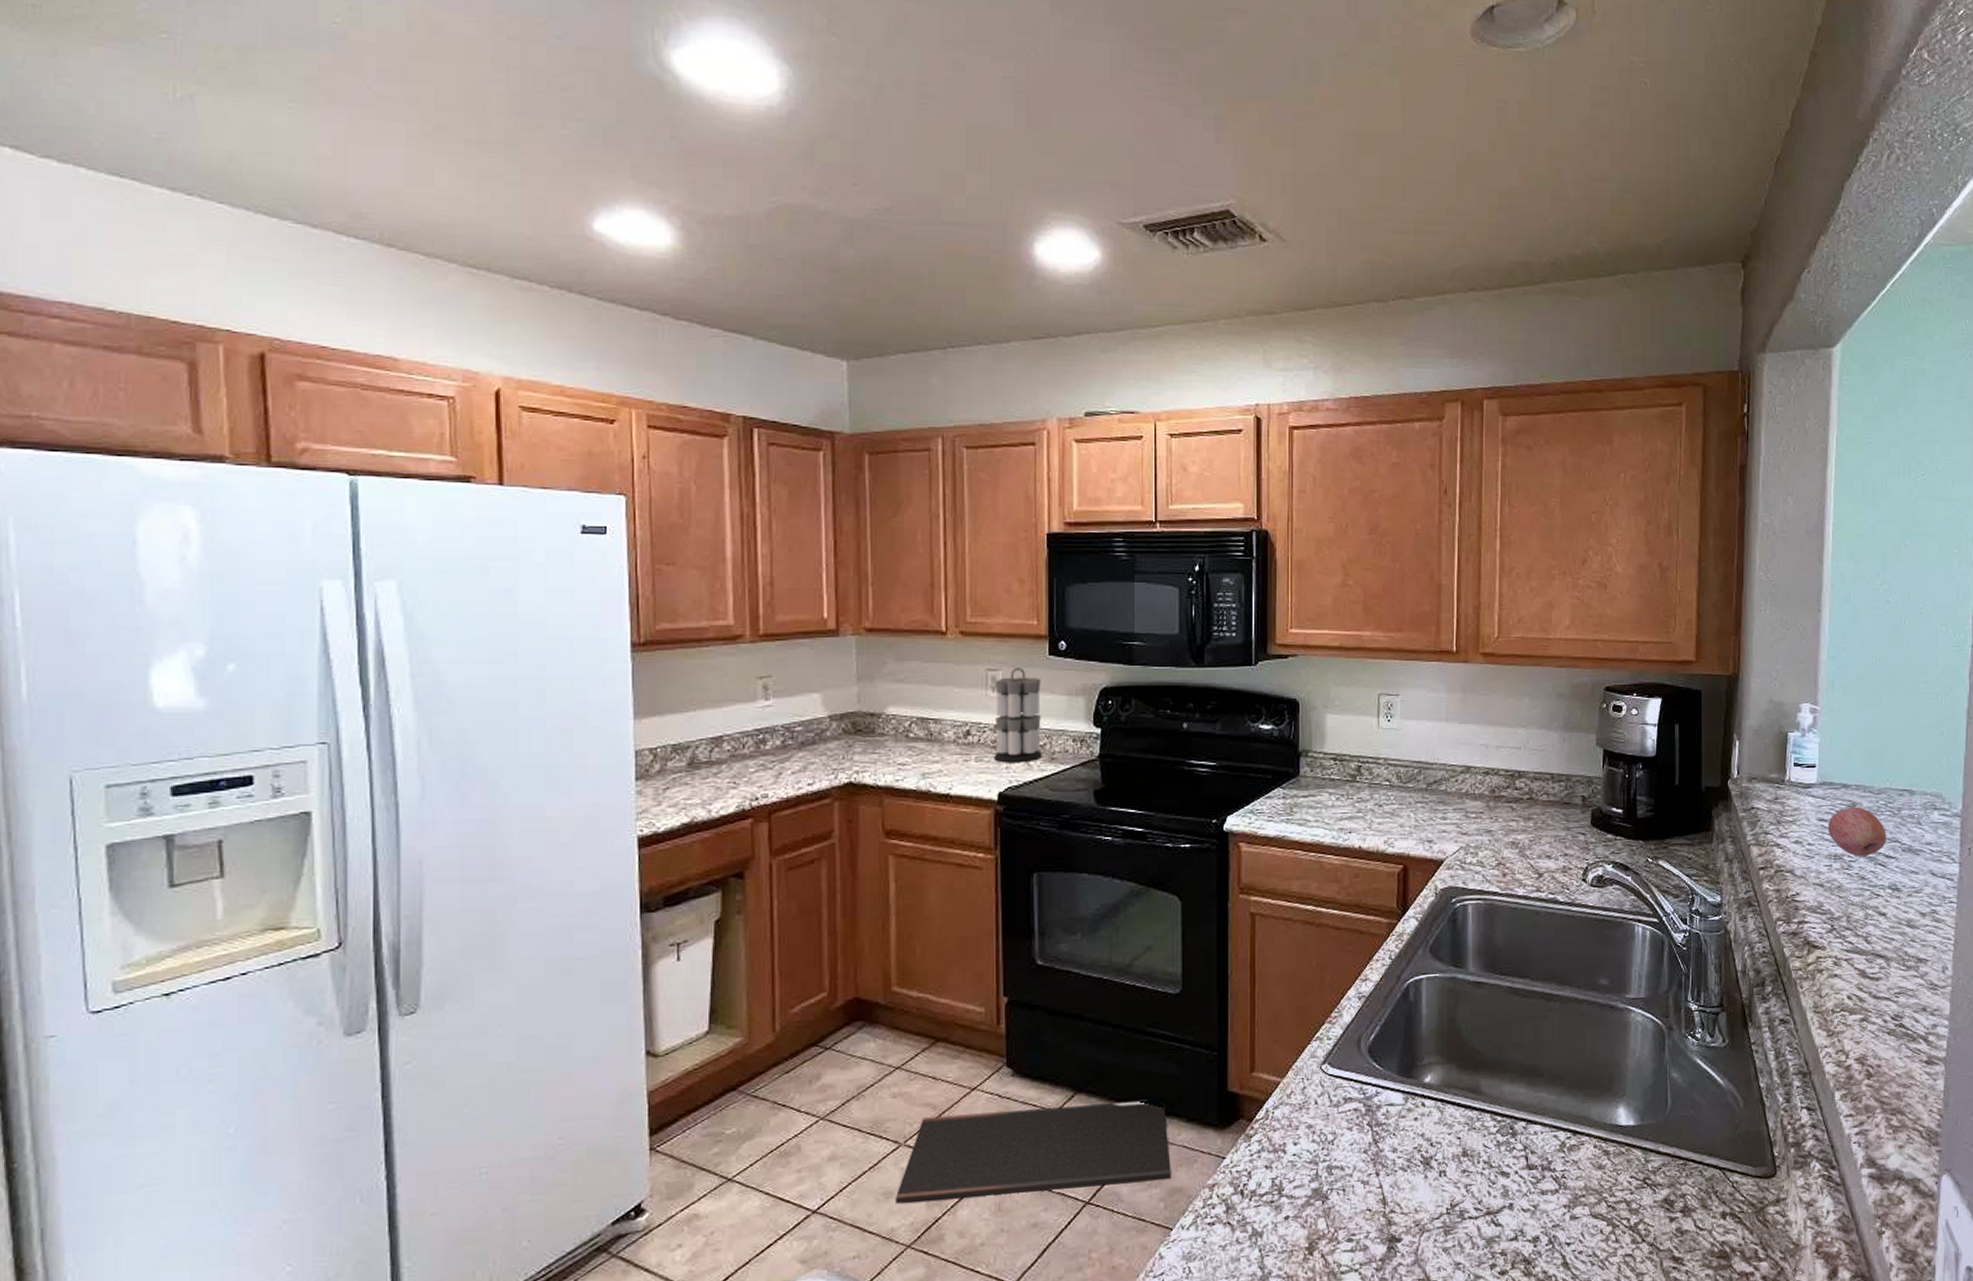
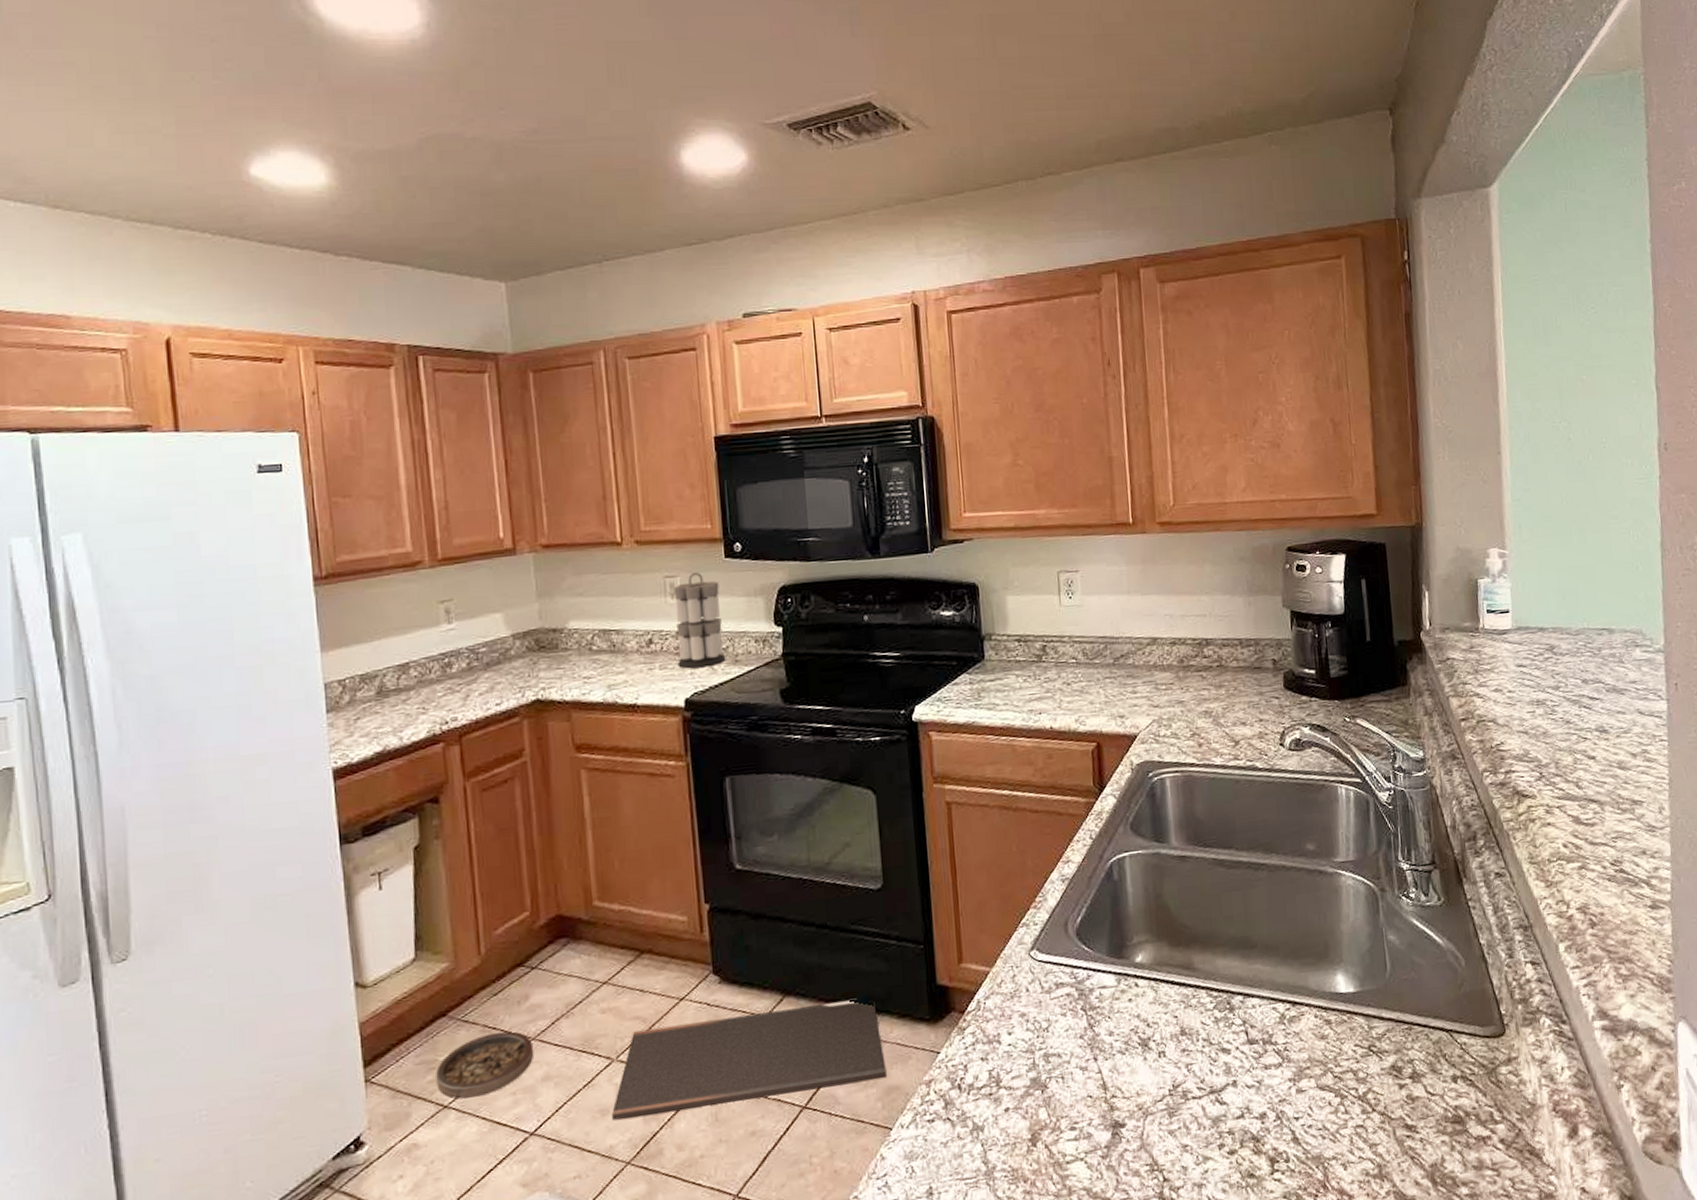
pet bowl: none [722,1109,821,1173] -> present [436,1031,533,1099]
fruit: present [1827,807,1887,856] -> none [1527,649,1589,700]

